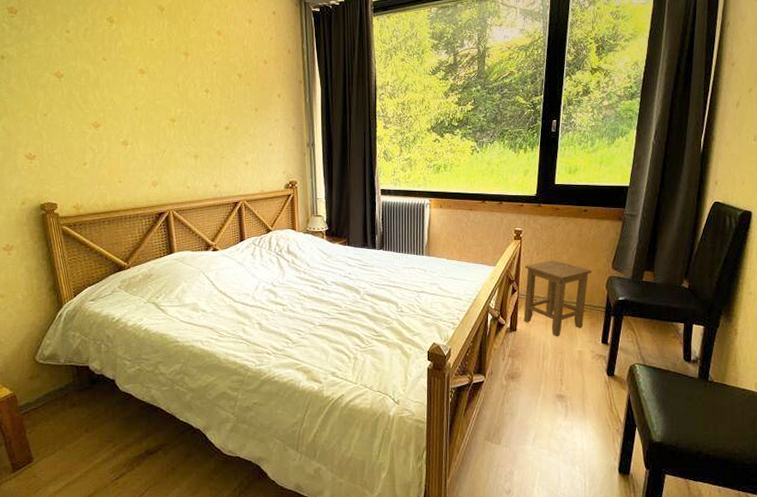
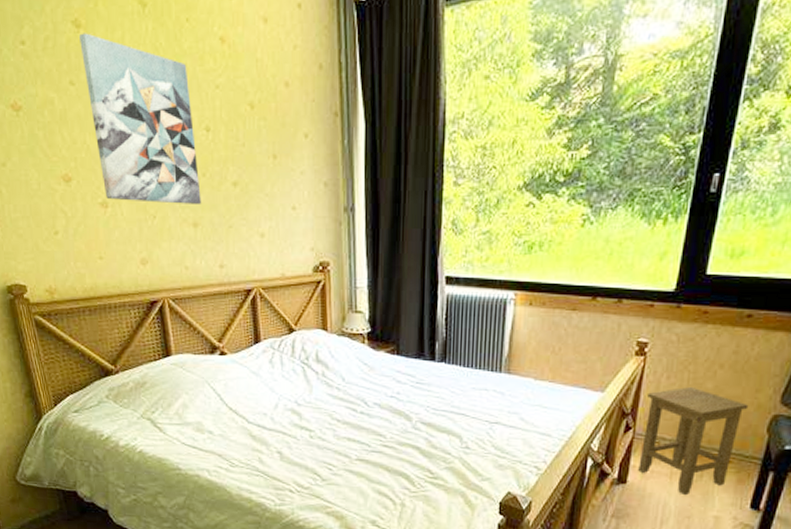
wall art: none [112,26,201,142] -> present [80,33,201,204]

